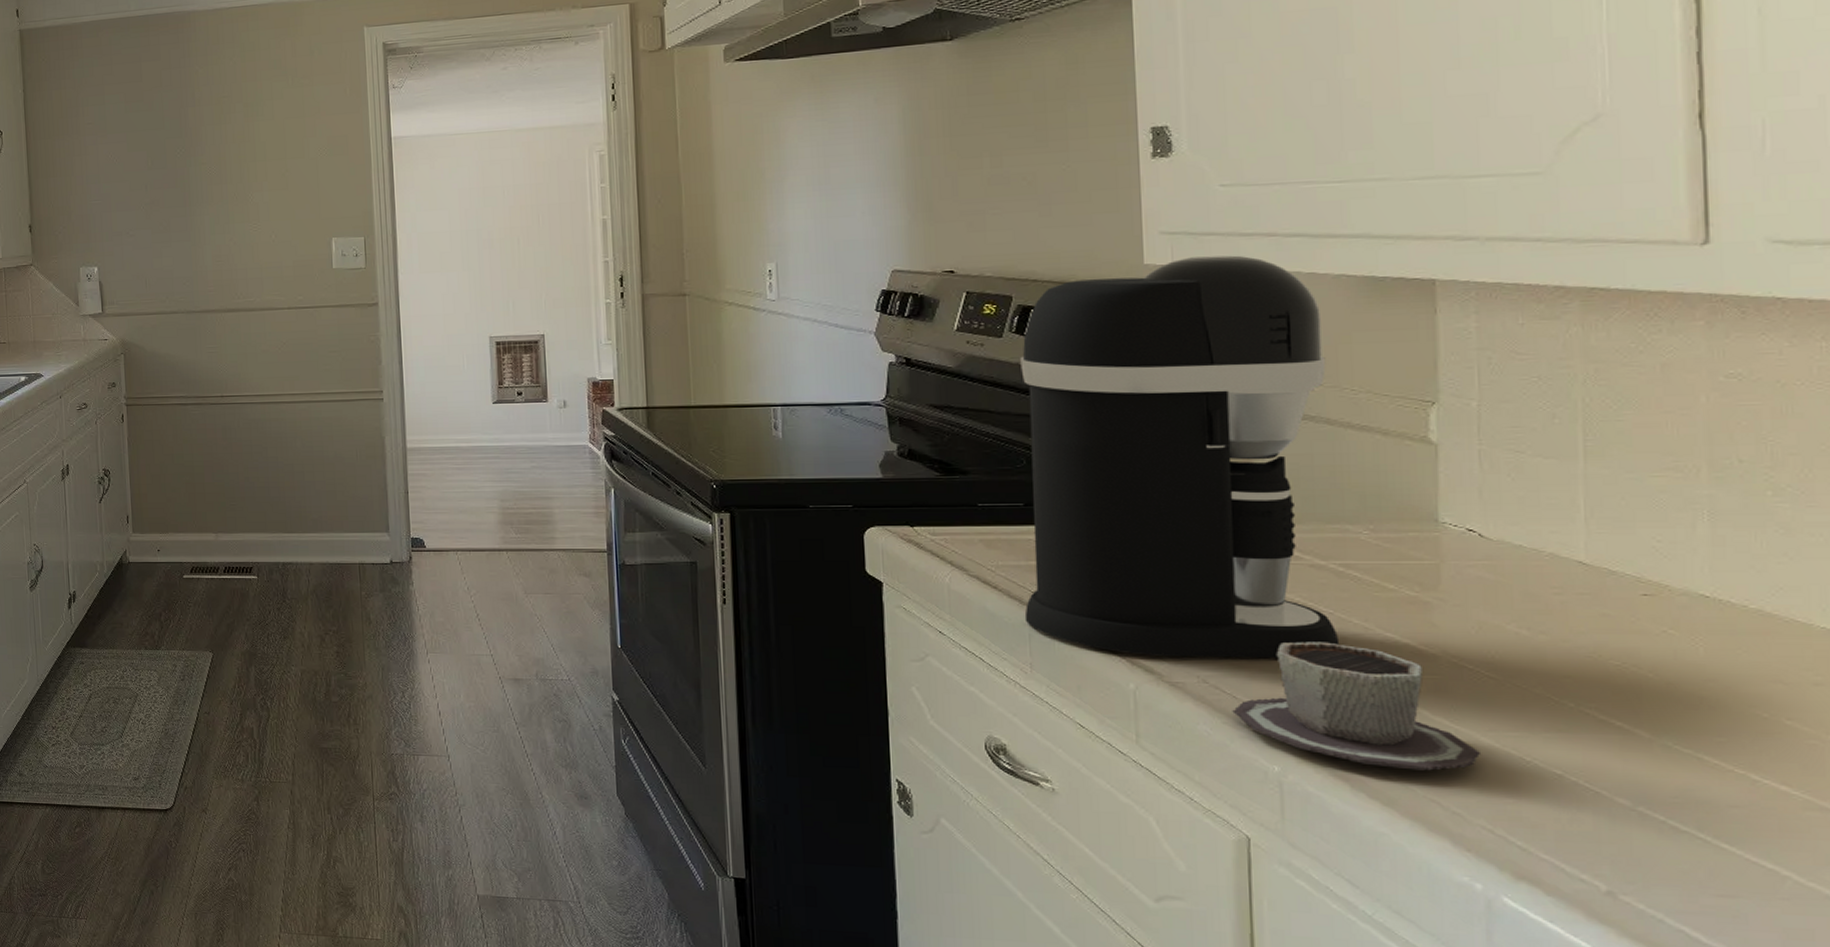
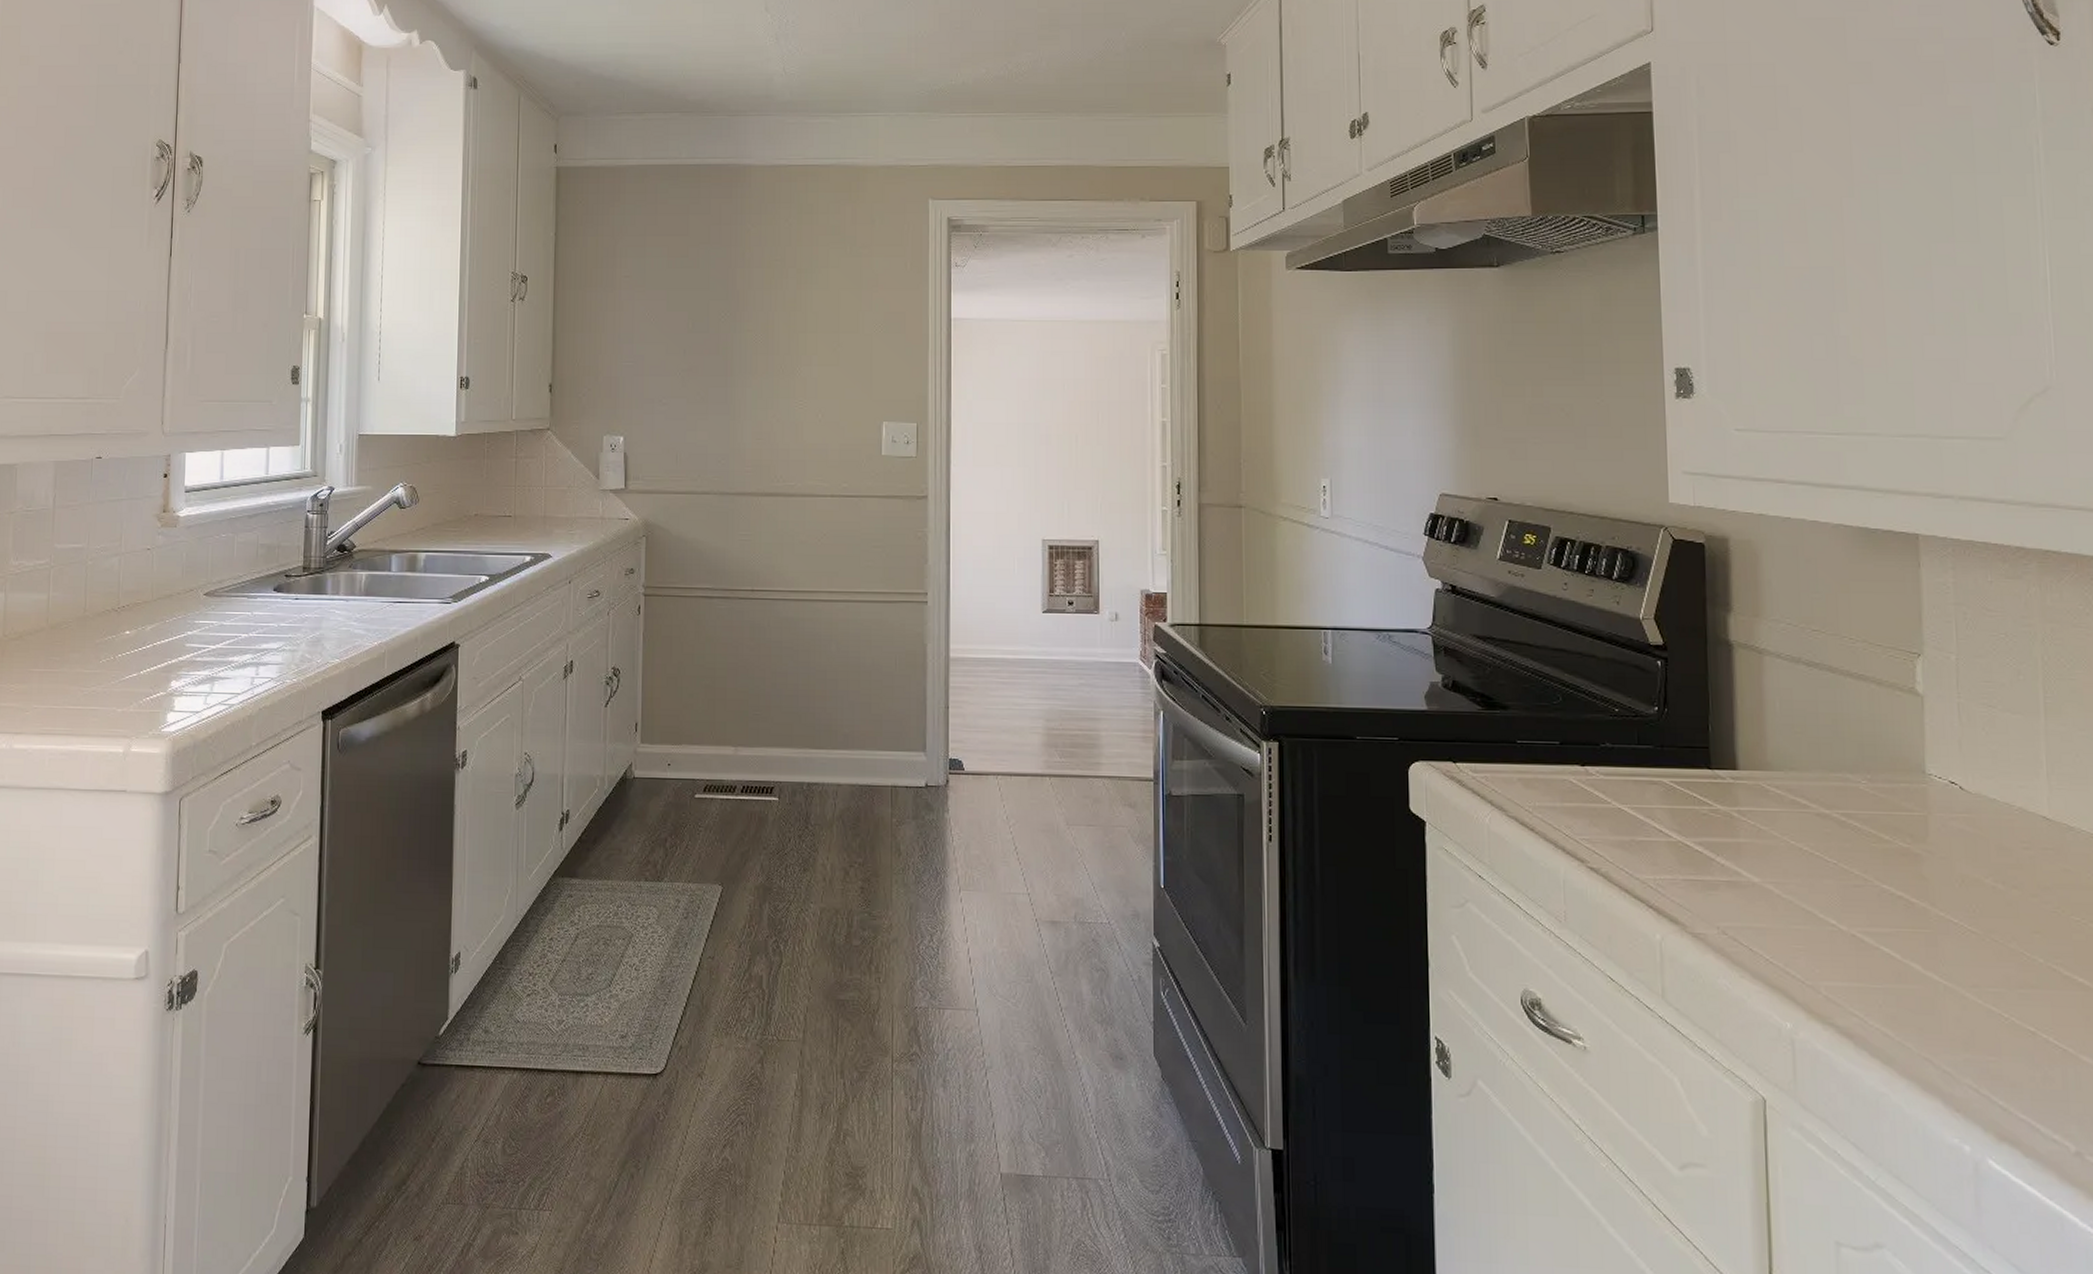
coffee maker: present [1020,255,1340,659] -> none [1558,499,1843,910]
cup: present [1232,641,1480,771] -> none [1749,892,1966,1028]

